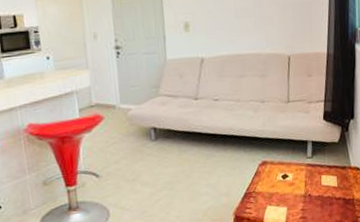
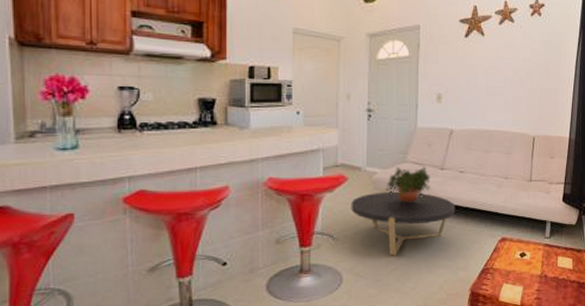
coffee table: none [109,125,213,188] -> present [351,191,455,256]
potted plant: none [140,99,186,135] -> present [384,167,430,203]

